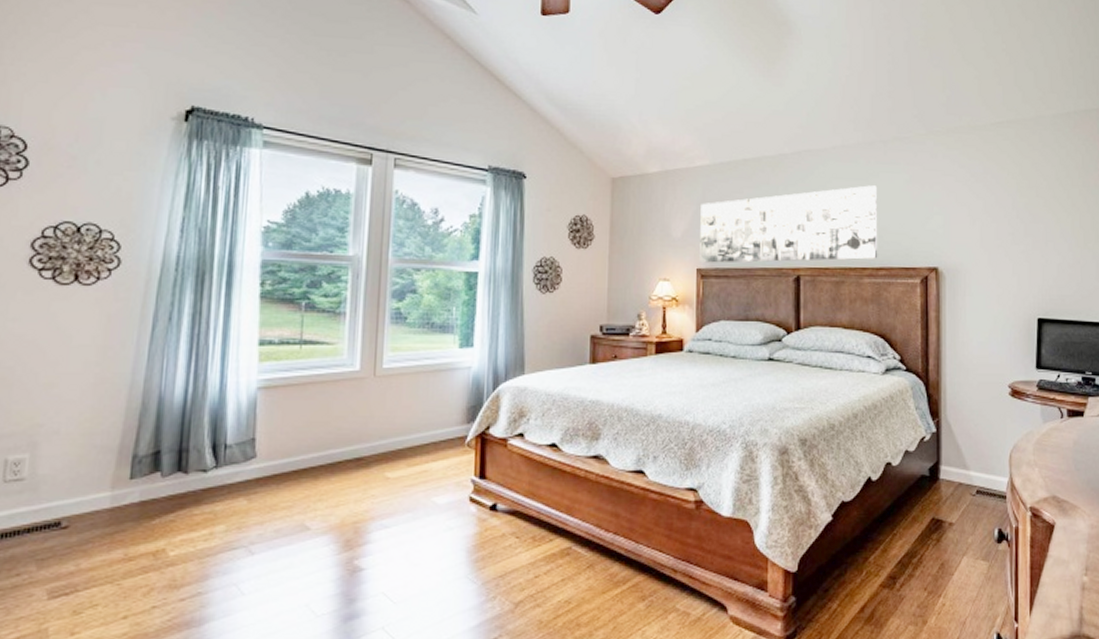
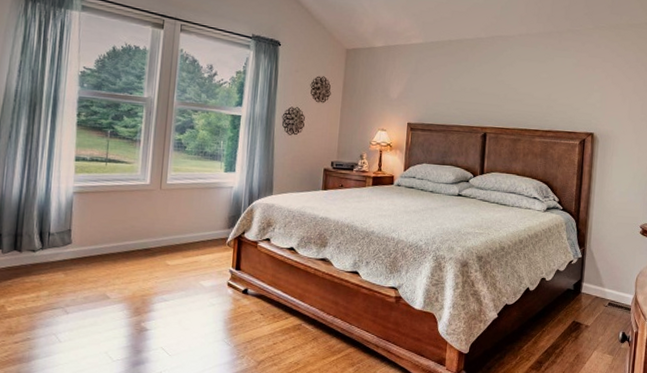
wall art: present [700,185,878,263] -> none [410,66,551,124]

